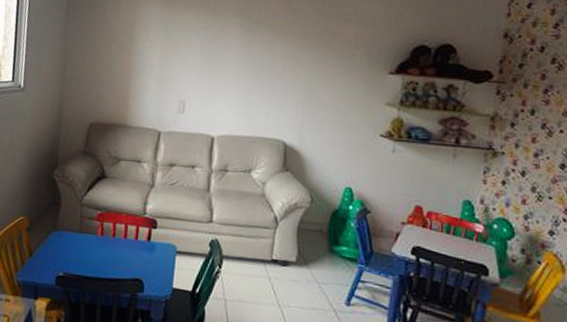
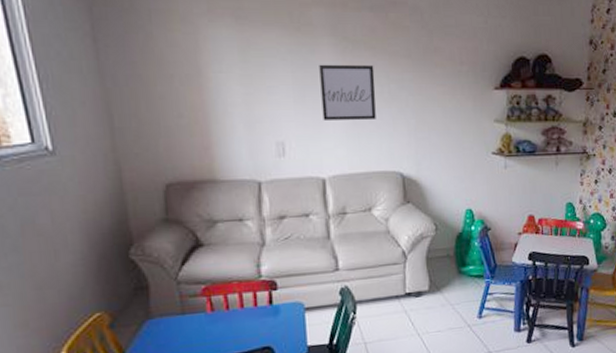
wall art: none [221,39,273,90] -> present [319,64,376,120]

